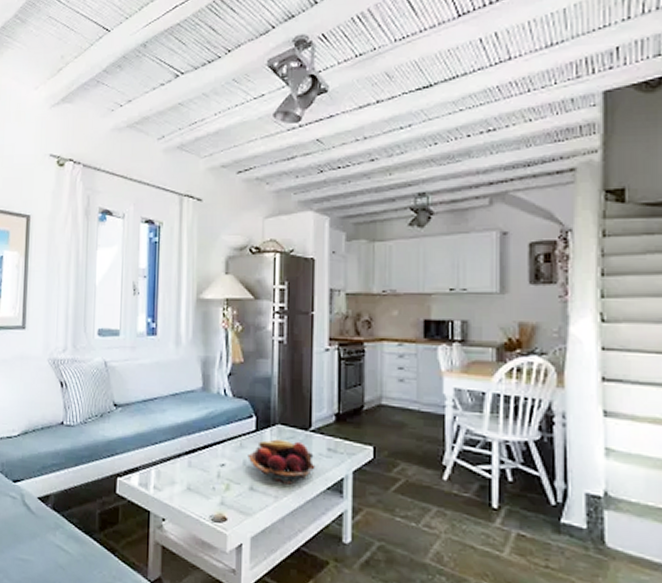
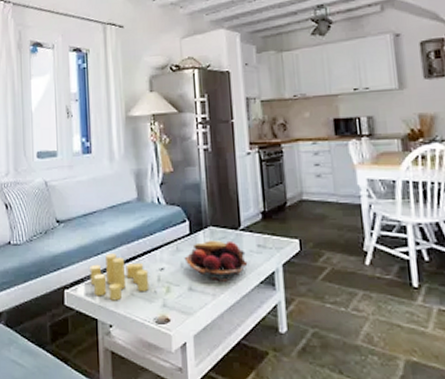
candle: none [145,443,208,494] -> present [90,253,150,301]

